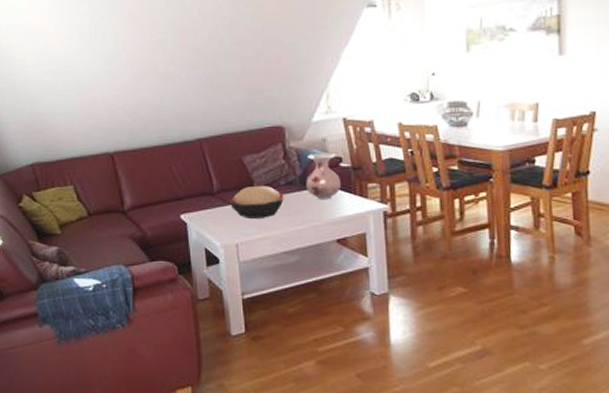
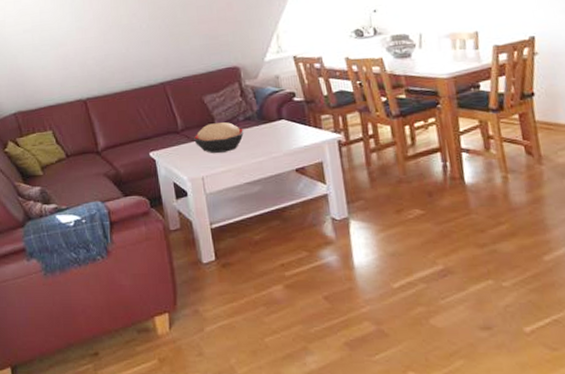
vase: present [306,152,342,200] -> none [263,88,297,133]

